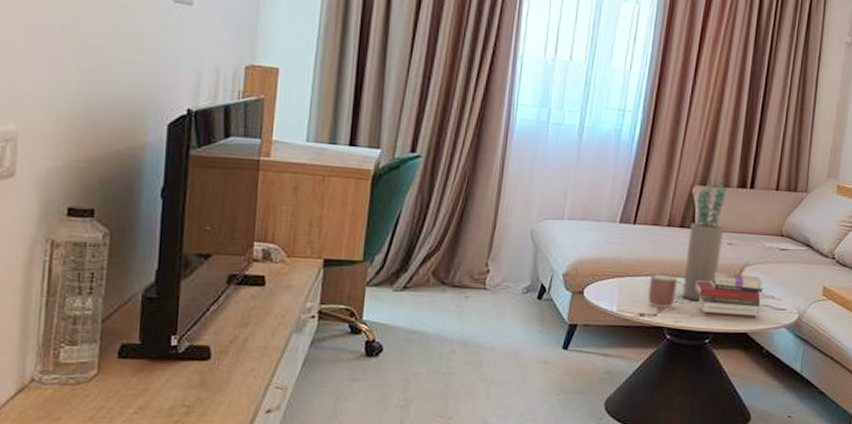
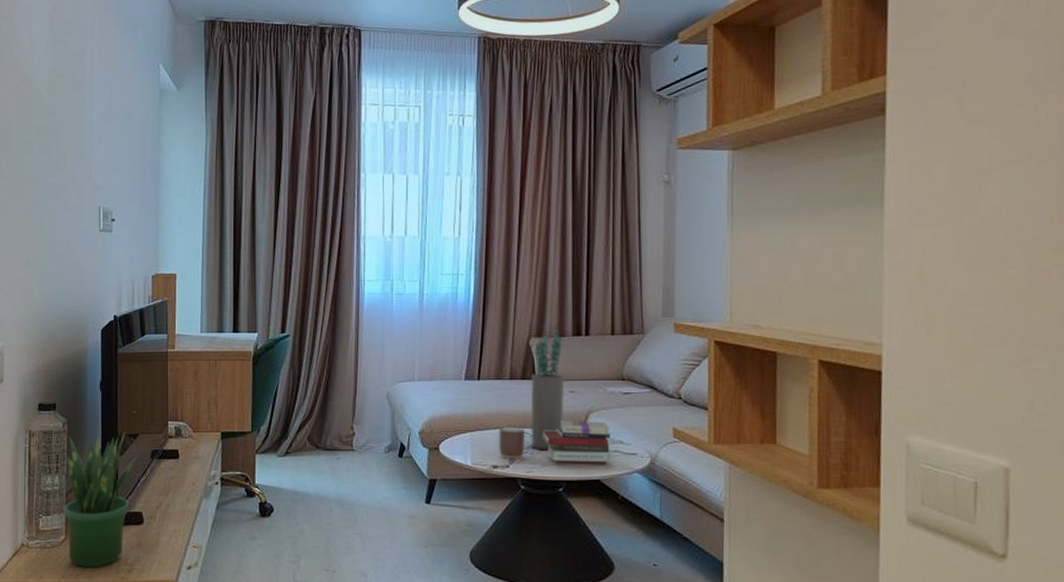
planter: none [98,250,210,409] -> present [65,432,139,567]

